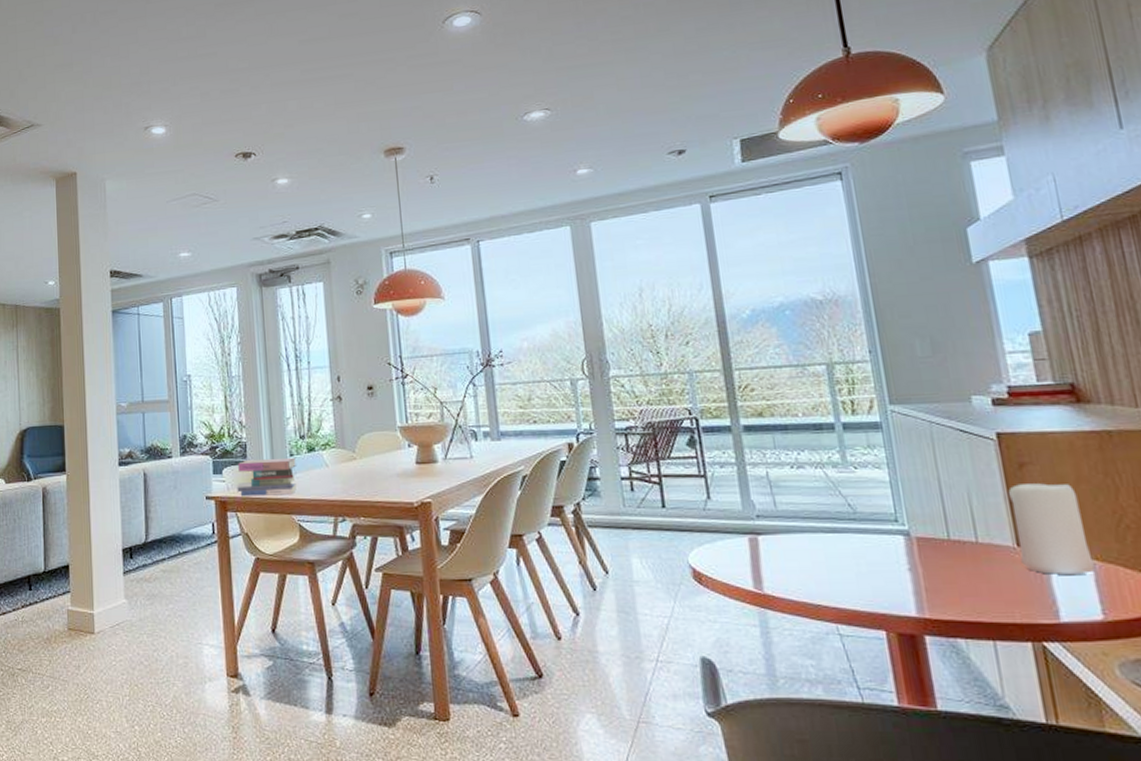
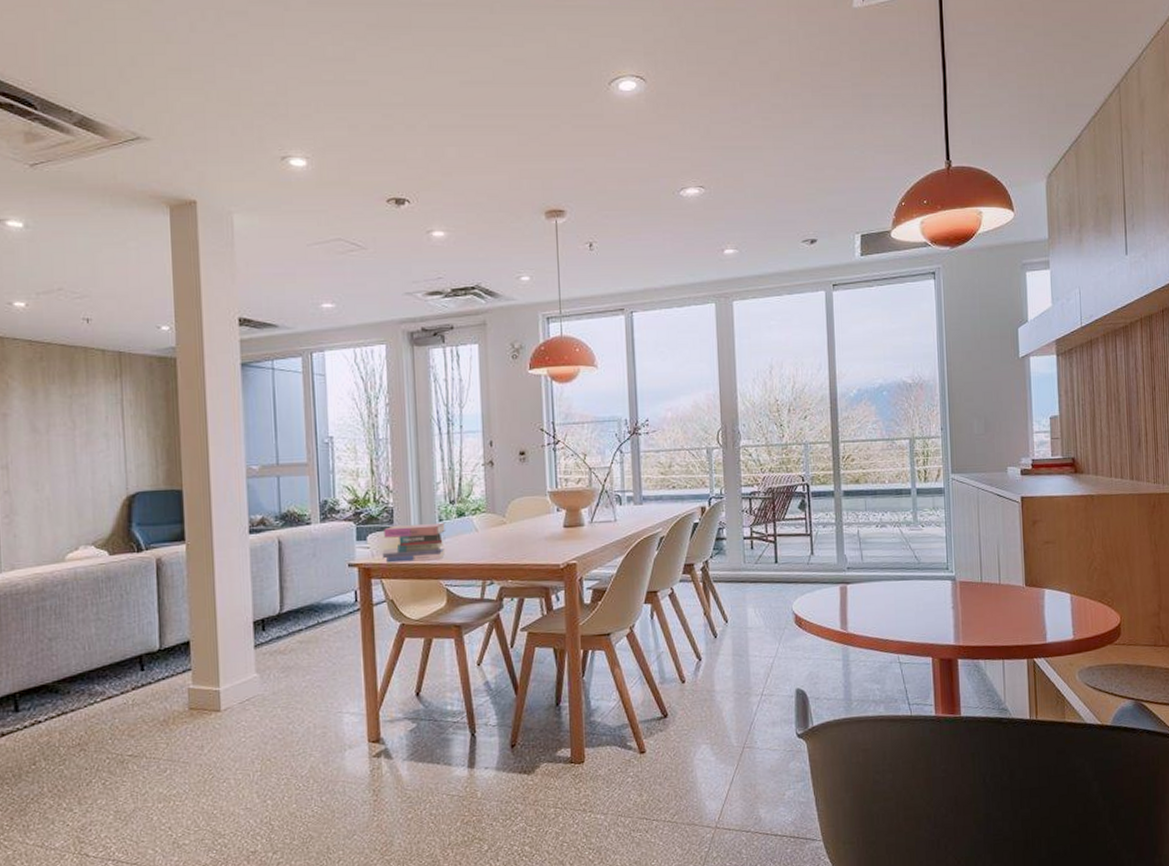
candle: present [1007,483,1095,576] -> none [1023,536,1072,607]

